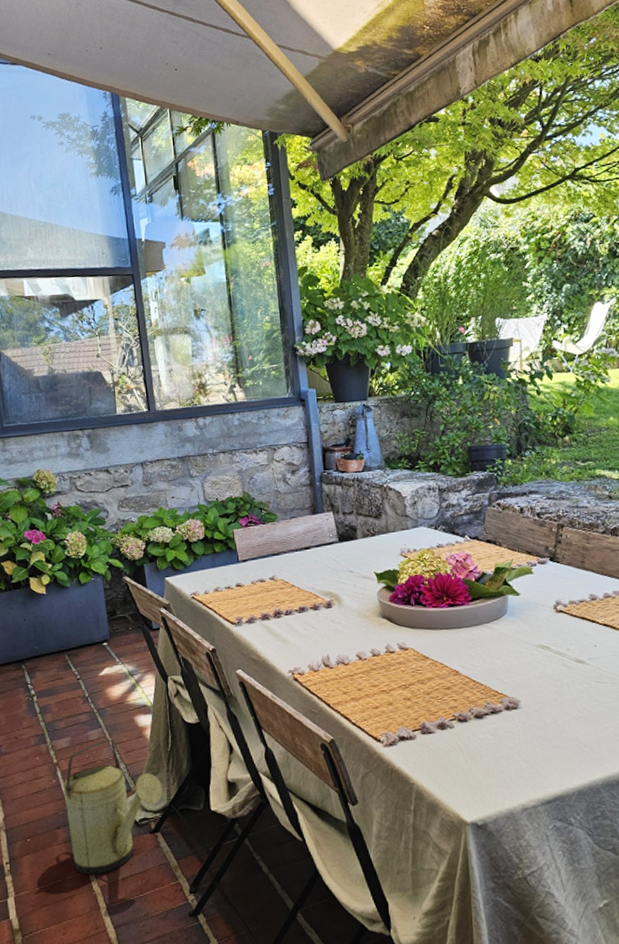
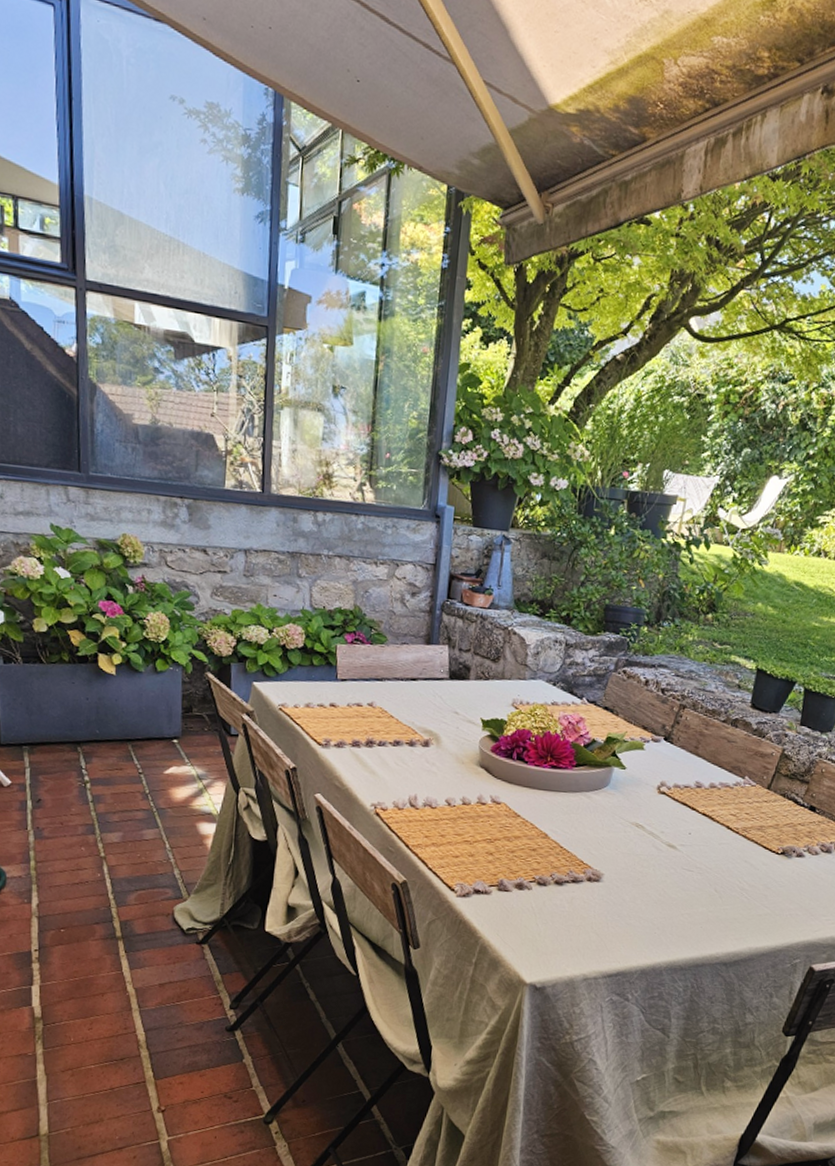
watering can: present [63,739,163,876] -> none [107,841,217,977]

